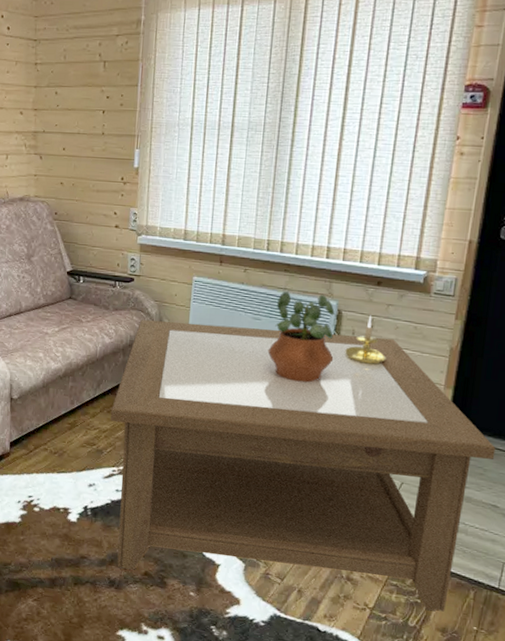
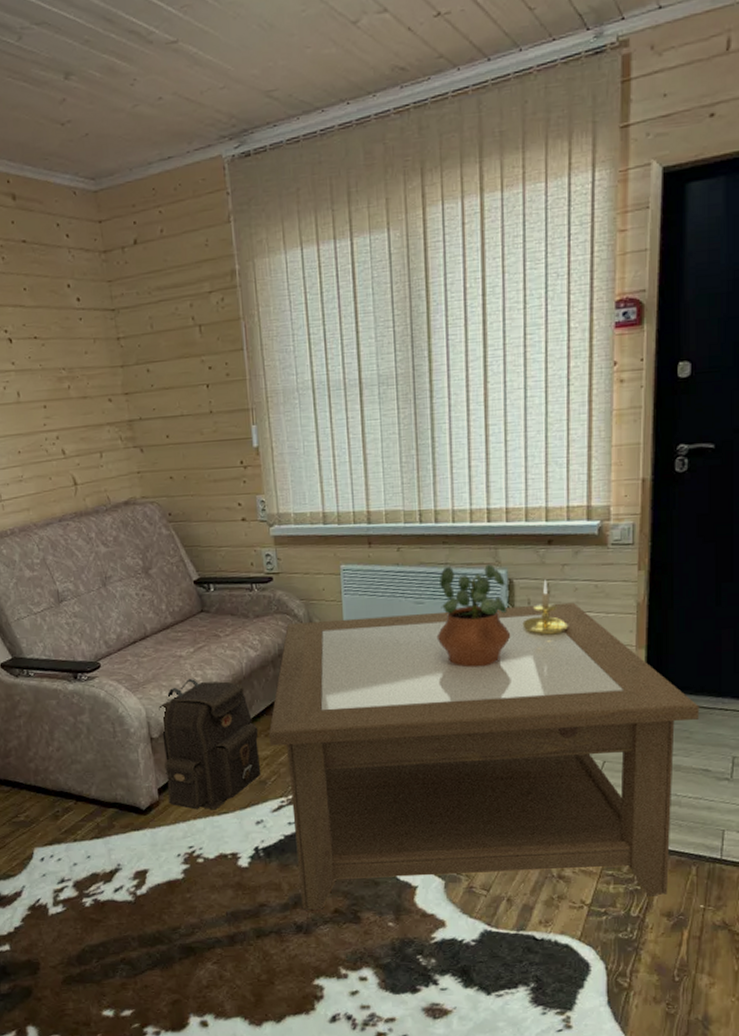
backpack: none [17,352,103,468] -> present [159,678,262,810]

